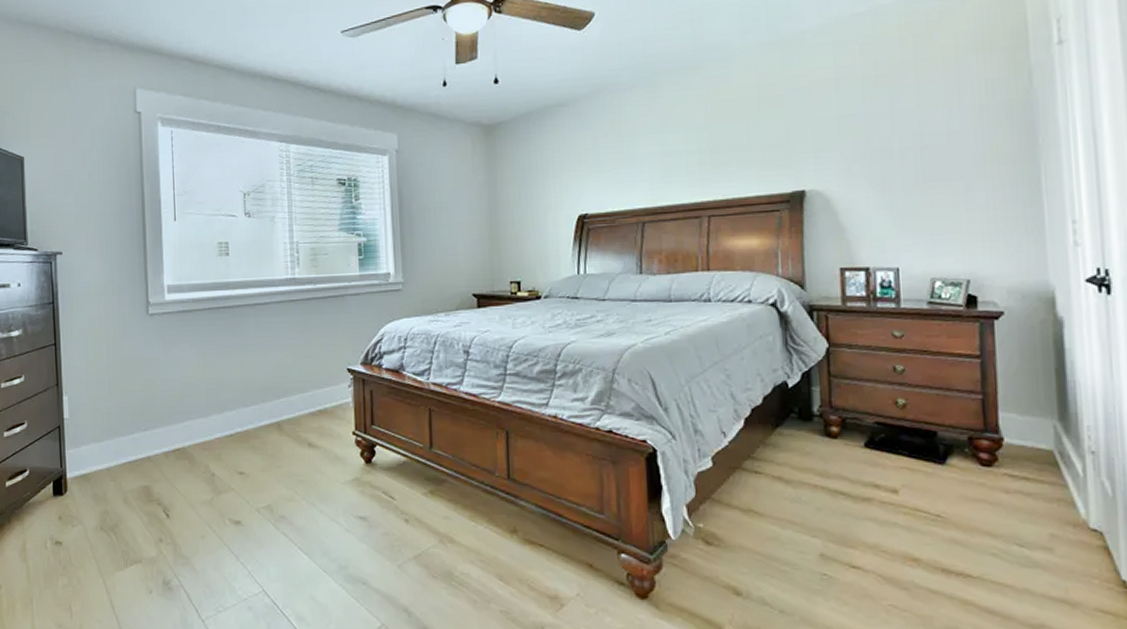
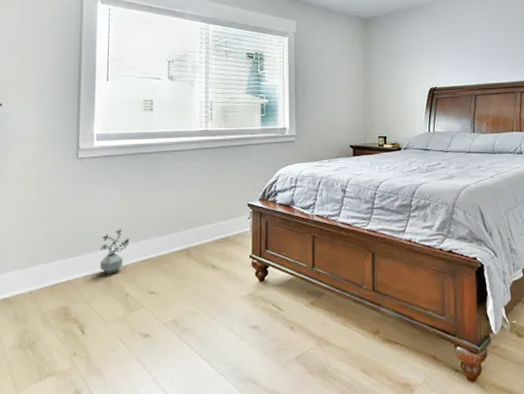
potted plant: none [180,397,212,450] -> present [100,228,129,274]

